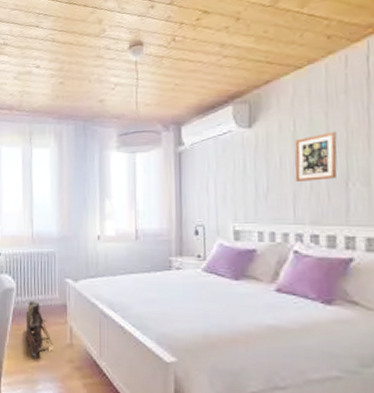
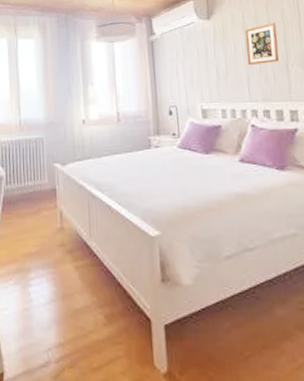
backpack: present [25,300,53,357] -> none [16,188,44,245]

